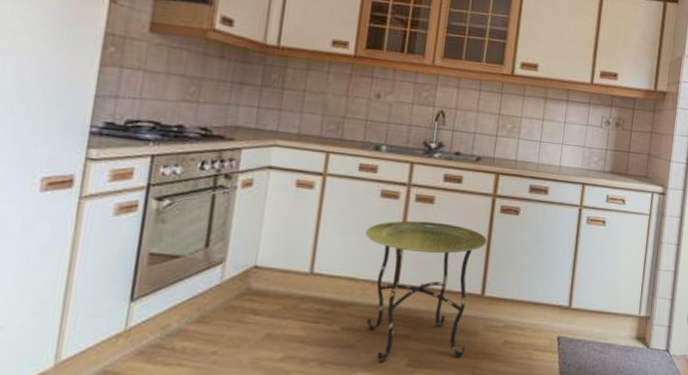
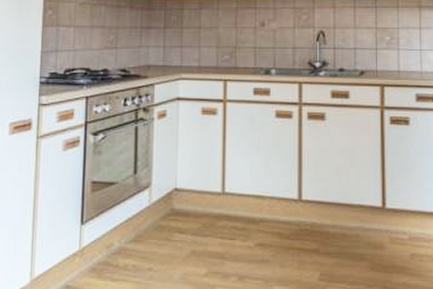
side table: present [365,220,487,363] -> none [266,138,381,277]

